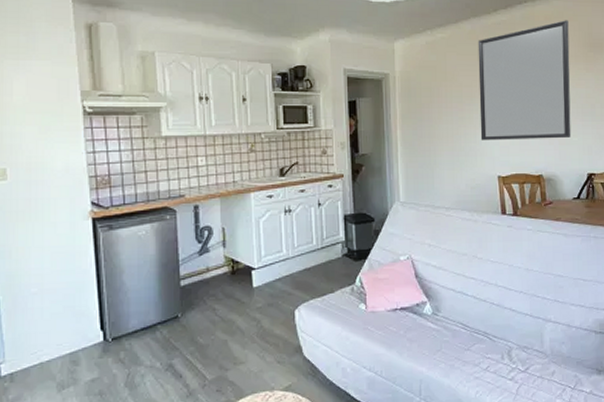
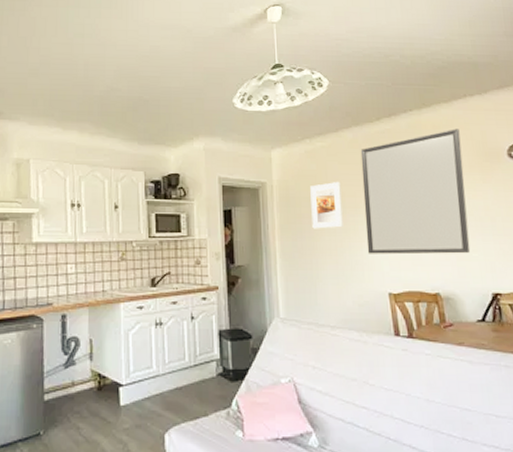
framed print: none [430,73,459,118] -> present [310,182,343,229]

